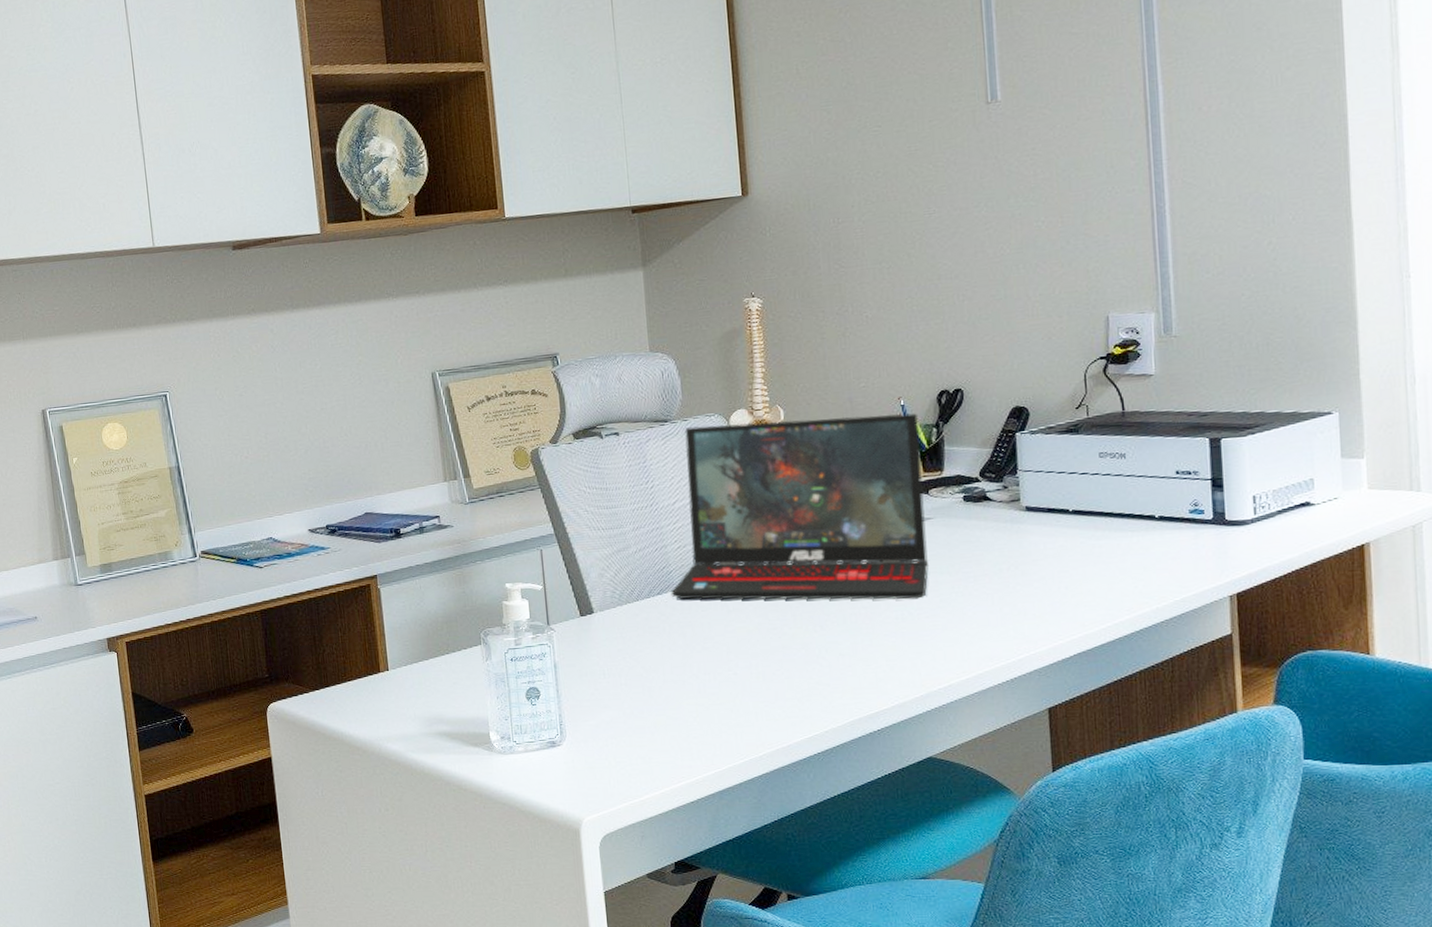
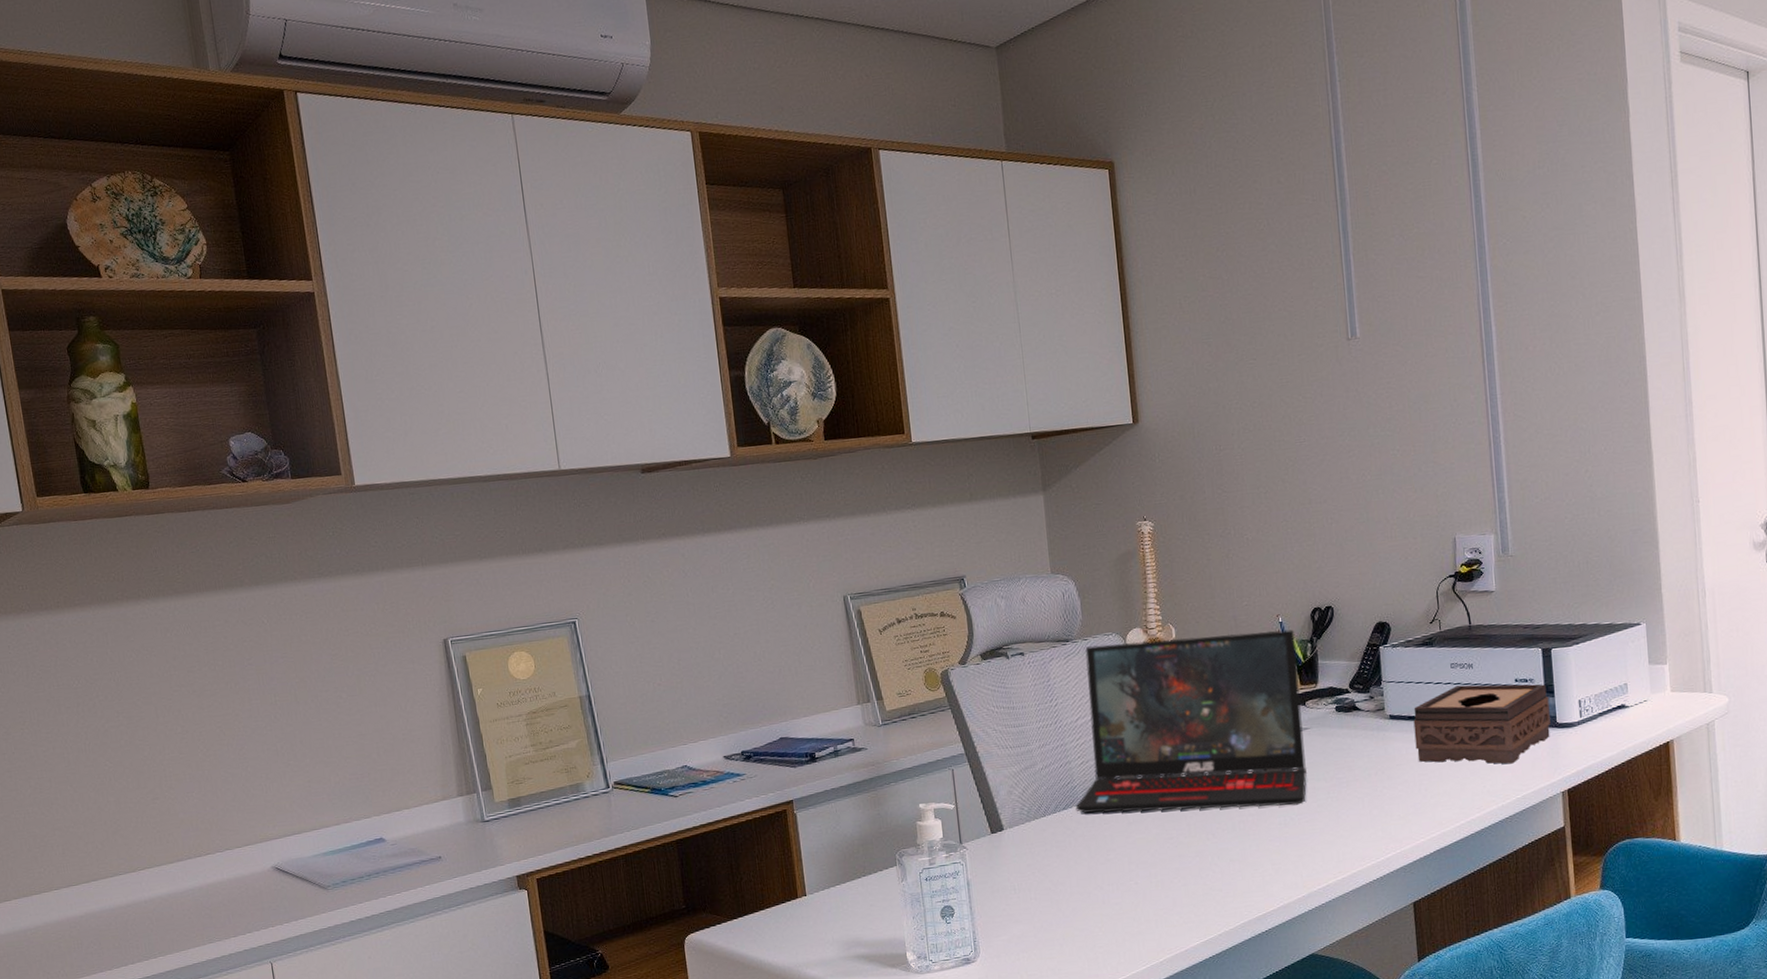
tissue box: none [1053,476,1218,564] -> present [1413,684,1551,764]

